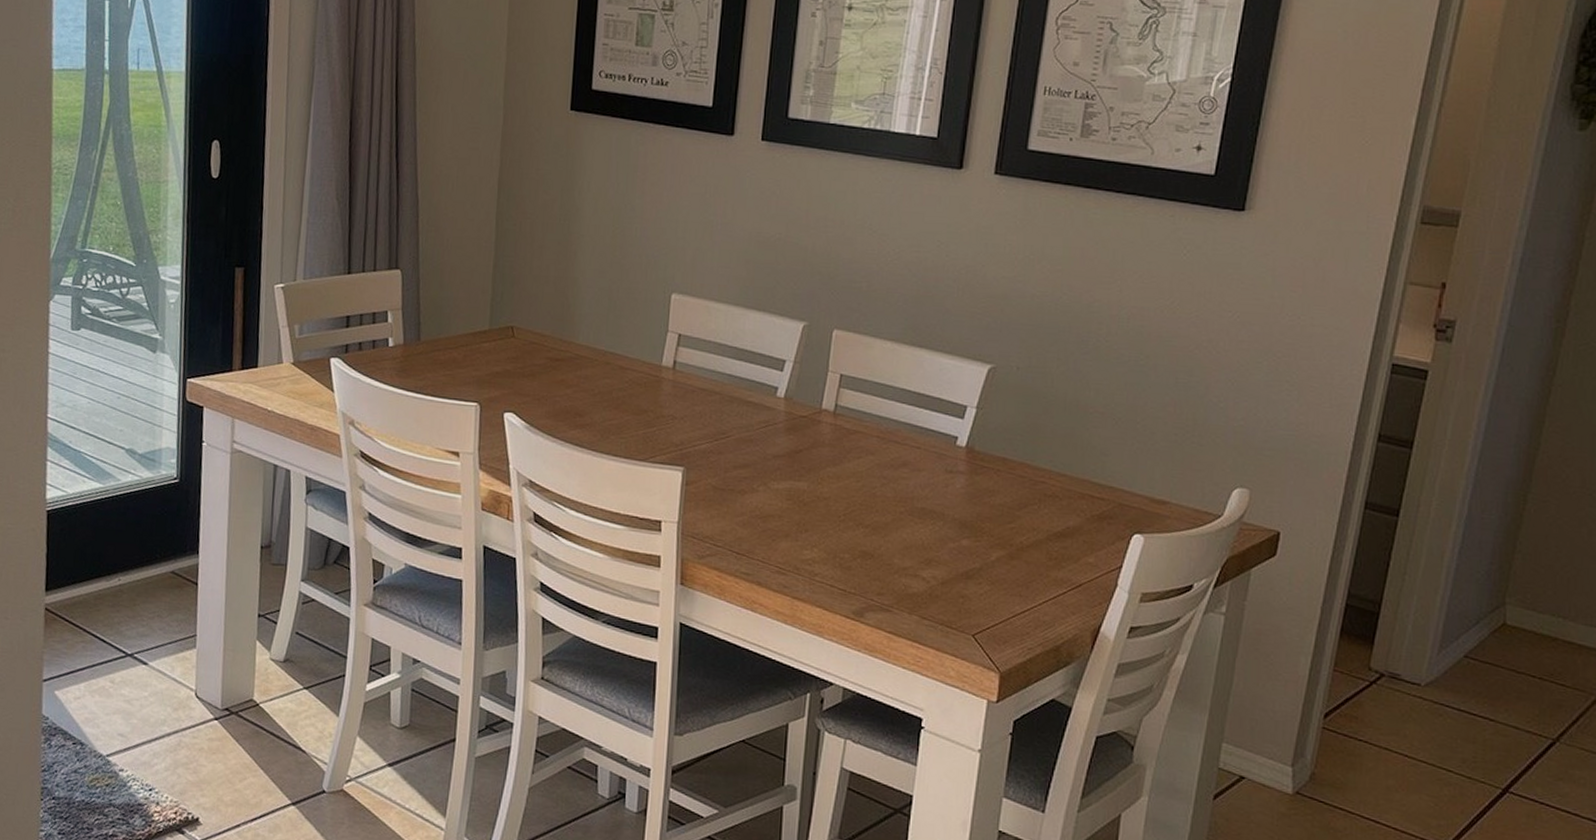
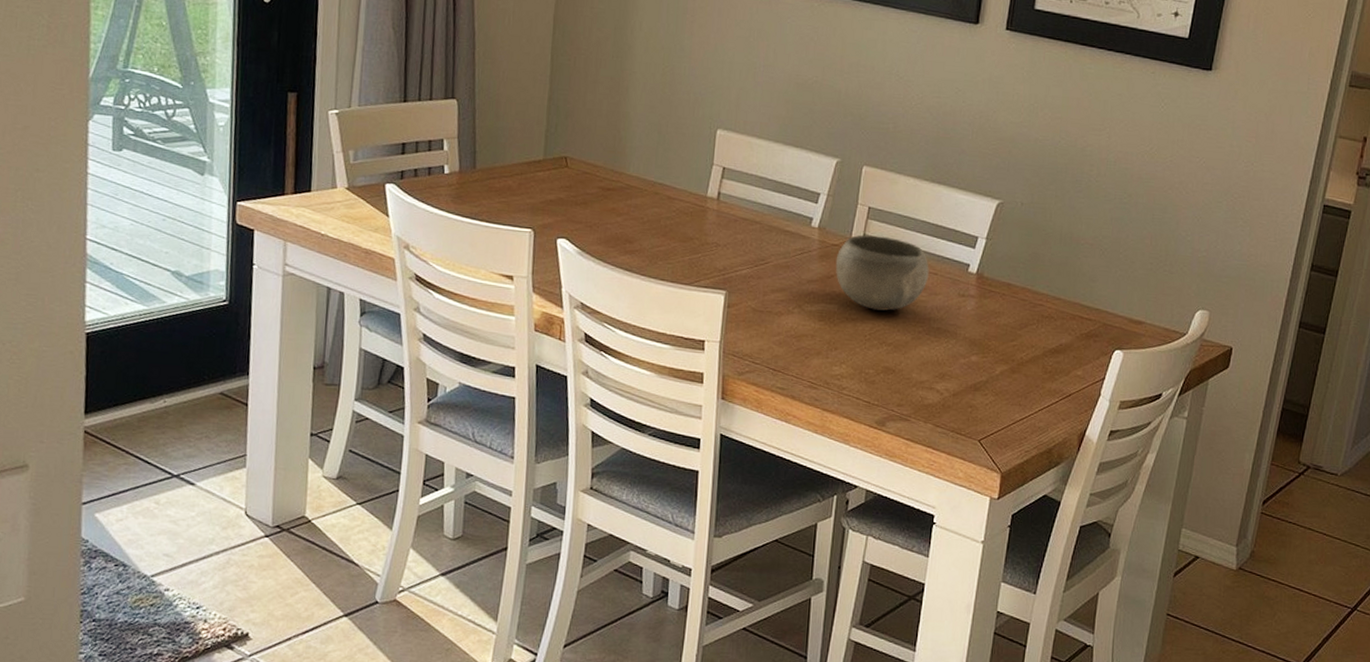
bowl: none [804,405,911,489] -> present [835,235,929,311]

